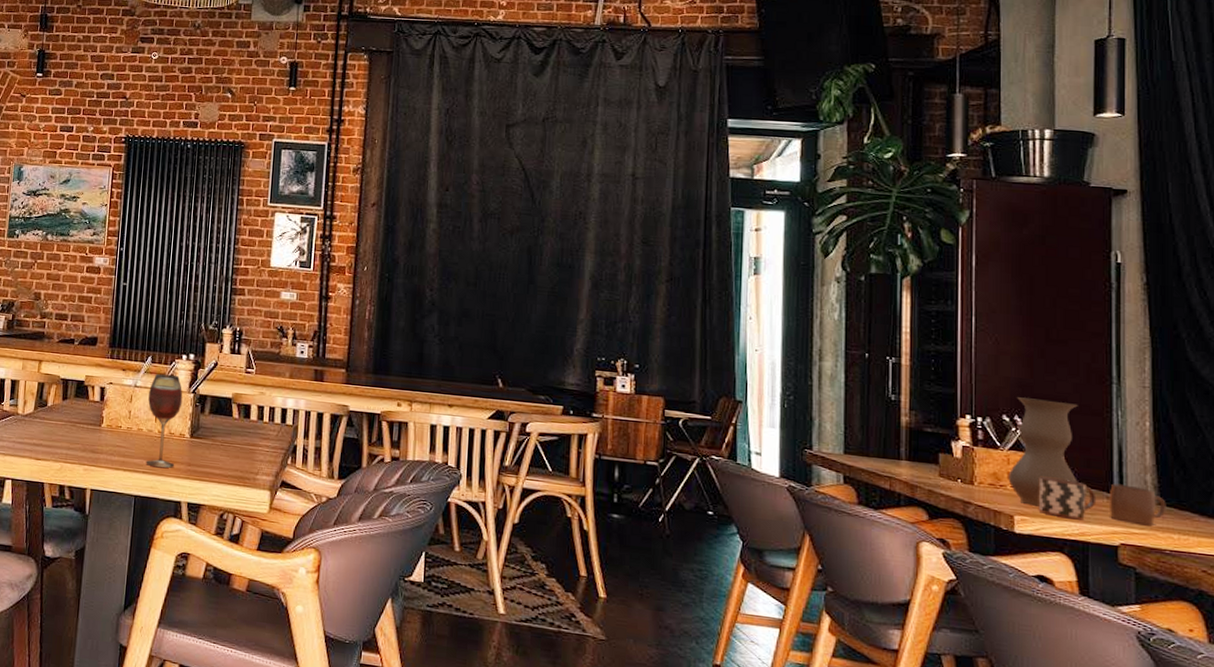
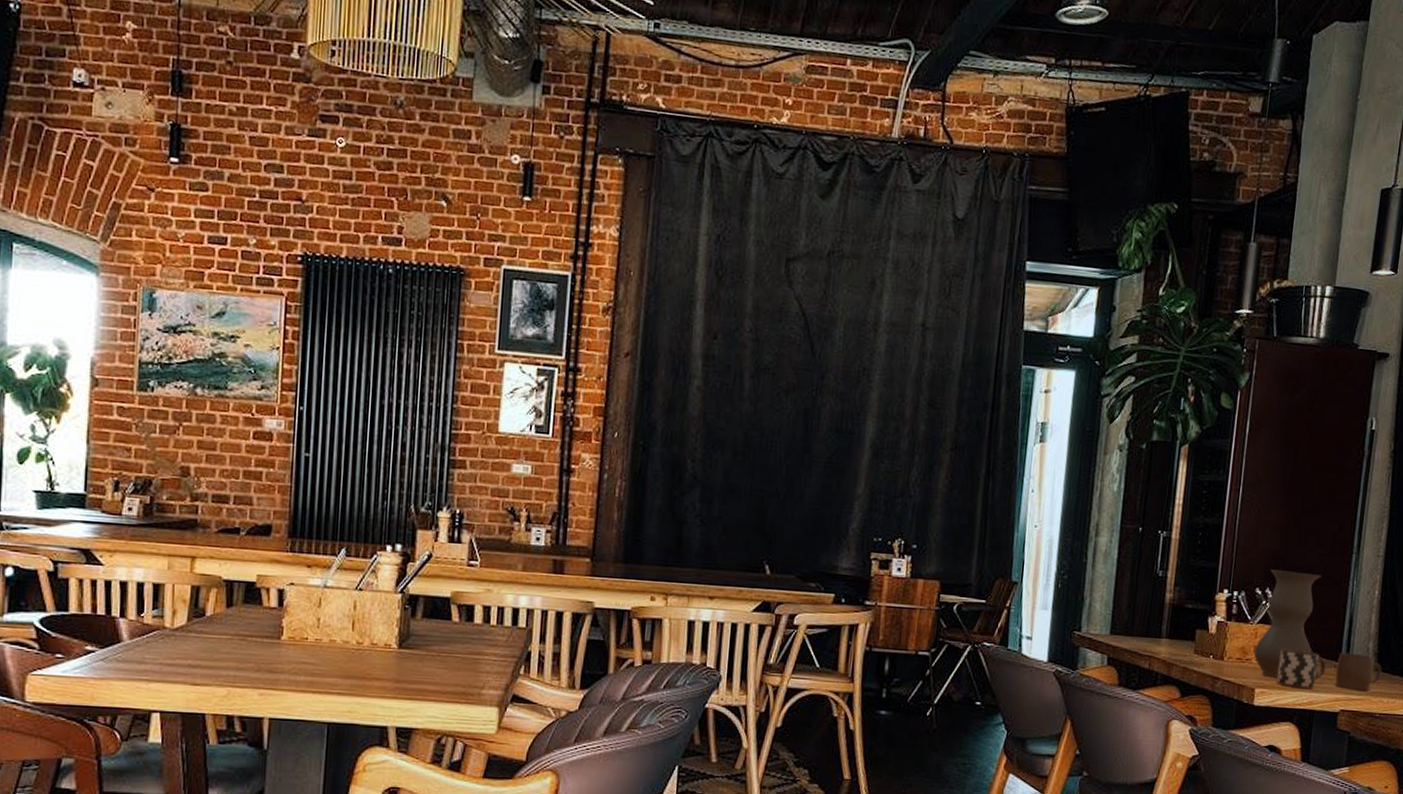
wineglass: present [145,373,183,468] -> none [341,569,388,687]

